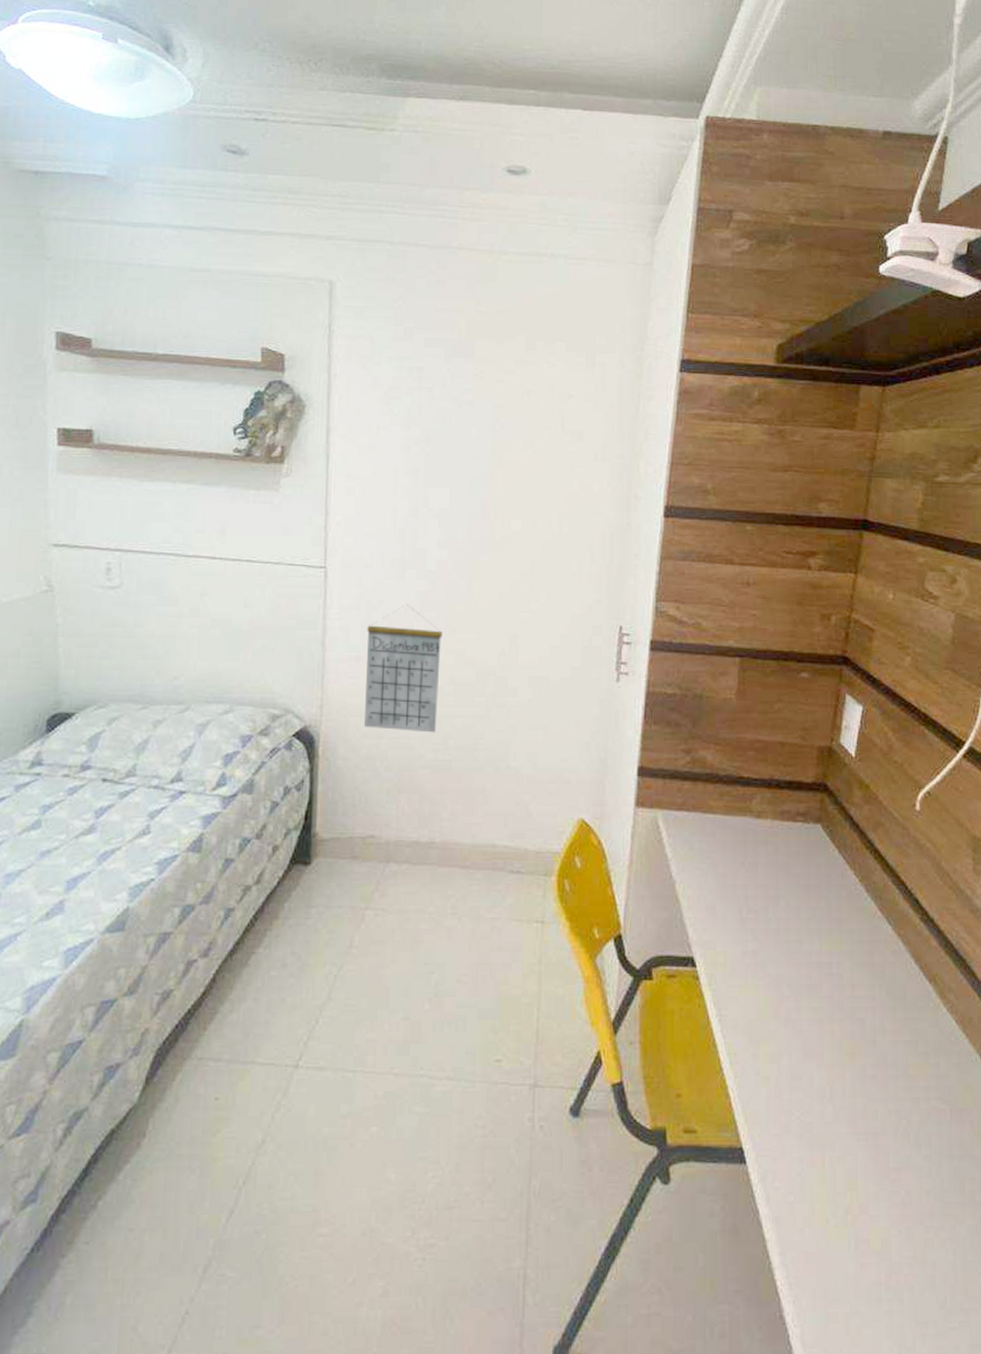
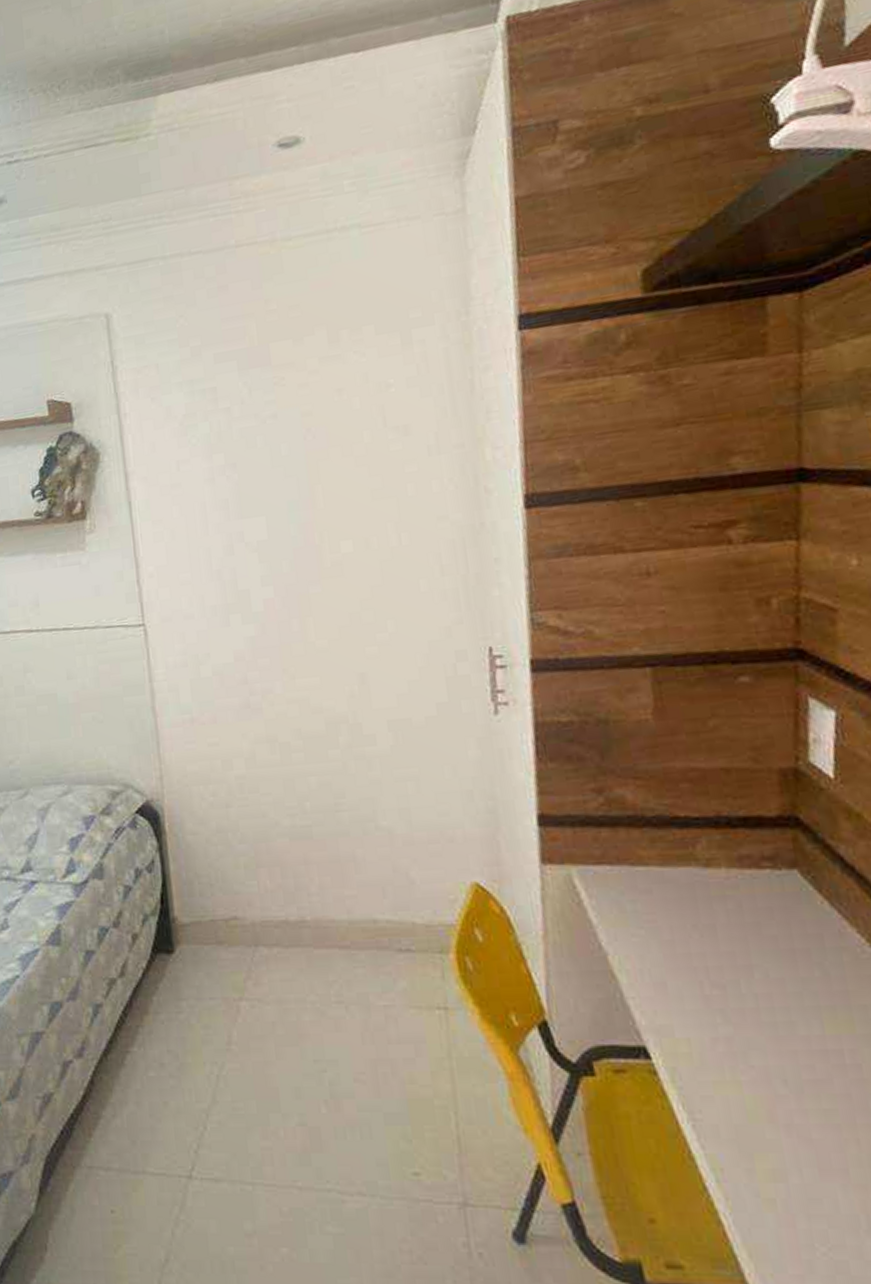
calendar: present [364,603,443,733] -> none [197,653,289,797]

